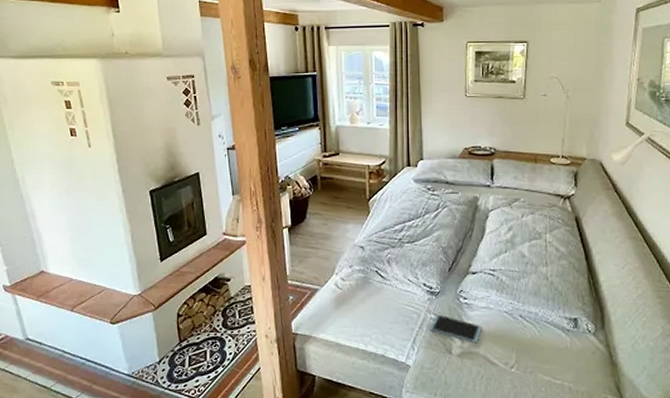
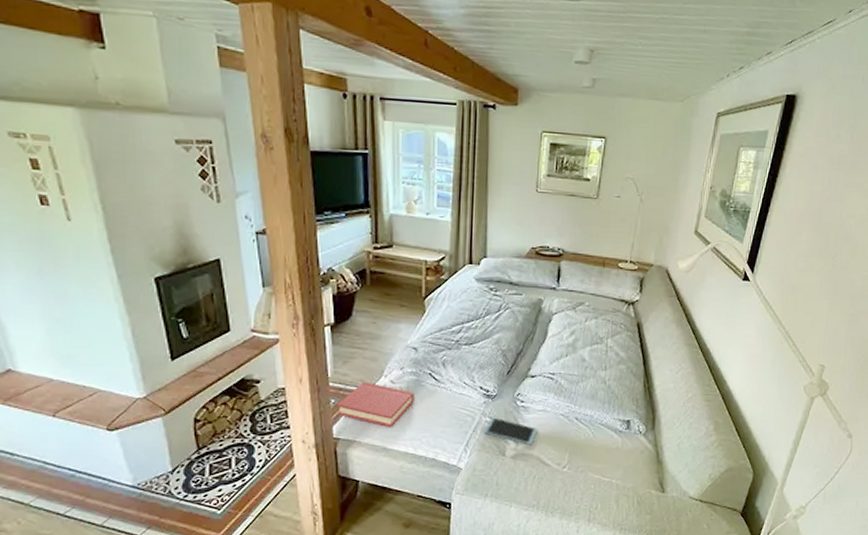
hardback book: none [295,279,363,324] -> present [337,382,414,428]

